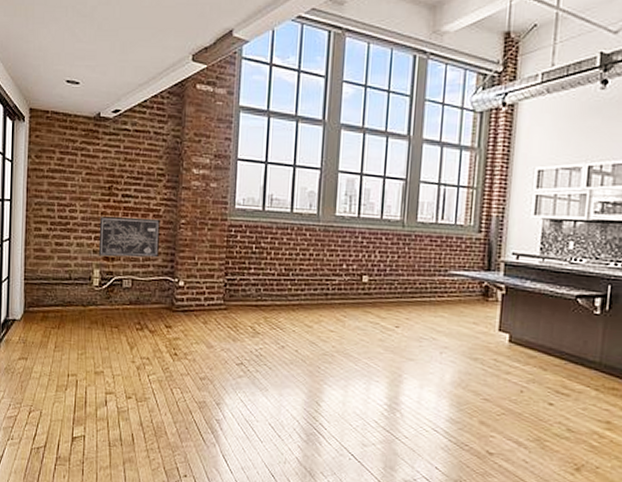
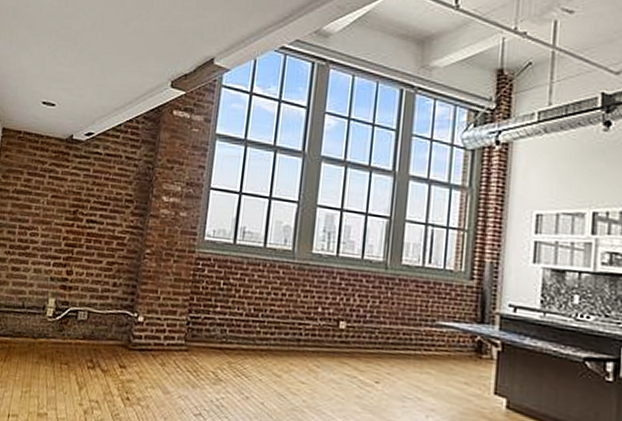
wall art: present [98,216,160,258] -> none [55,242,124,289]

